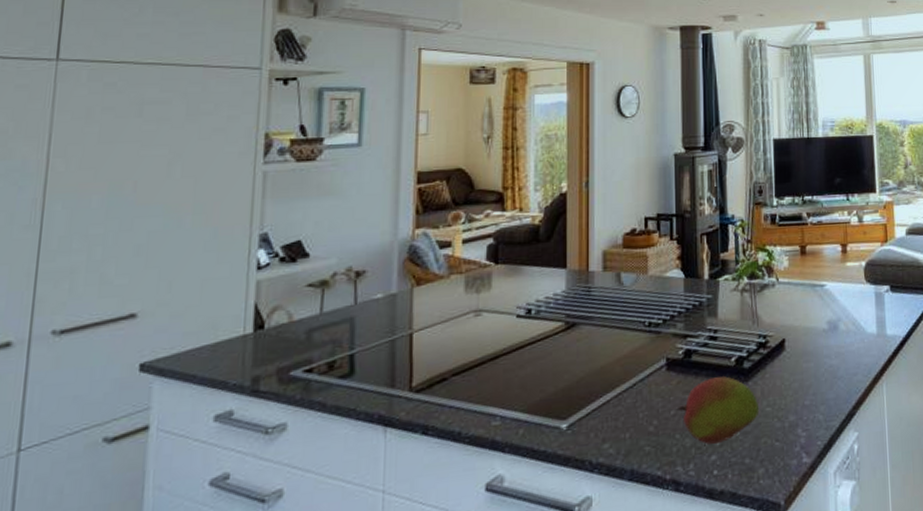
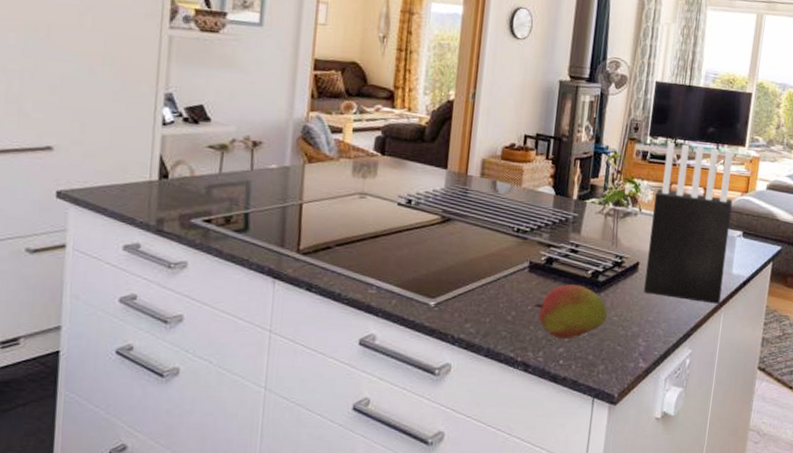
knife block: none [790,199,879,374] -> present [644,142,733,304]

